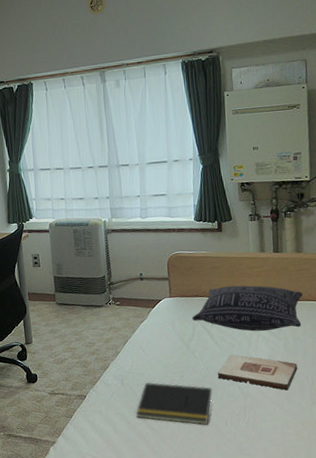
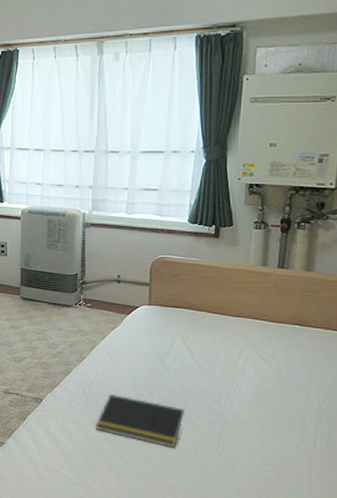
pillow: present [191,285,303,331] -> none [171,300,306,356]
wooden plaque: present [217,354,298,391] -> none [192,376,288,424]

